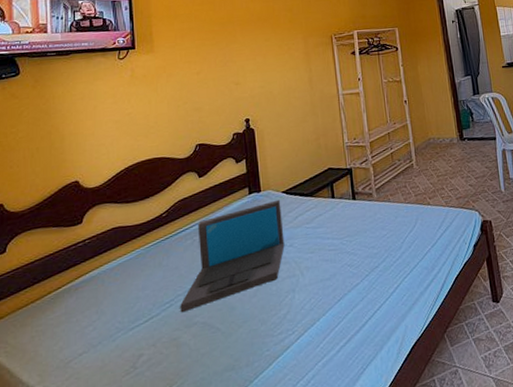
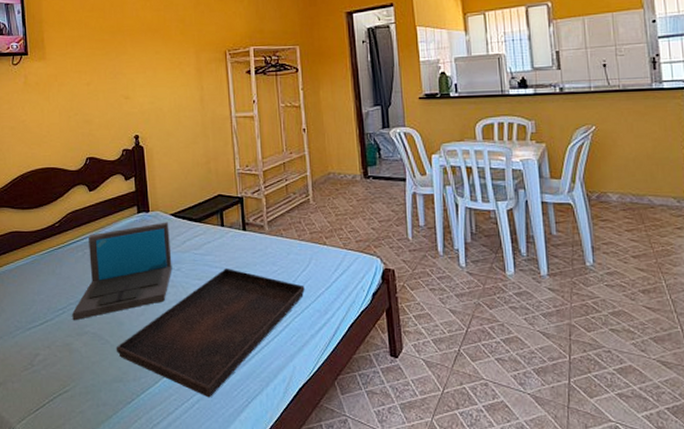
serving tray: none [227,238,413,372] -> present [116,268,305,398]

